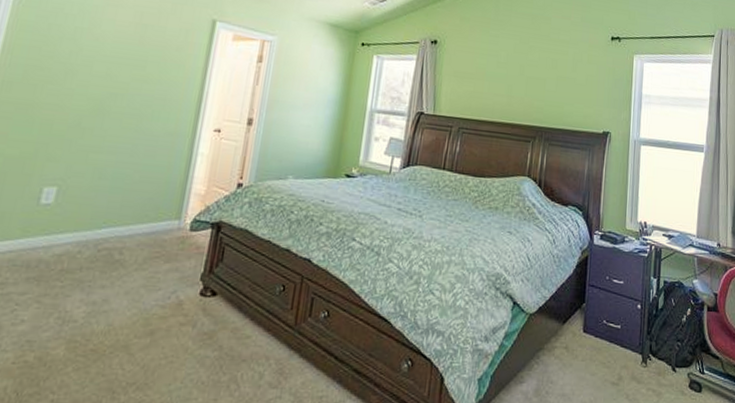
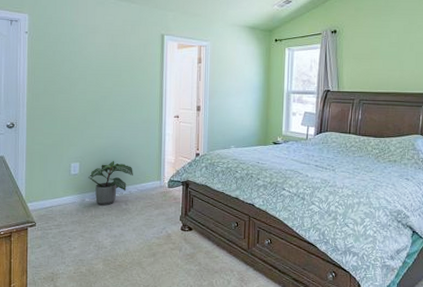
potted plant: none [67,186,141,254] -> present [88,160,133,206]

